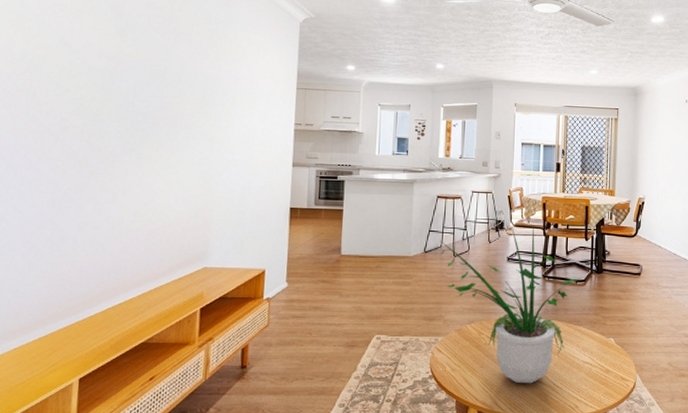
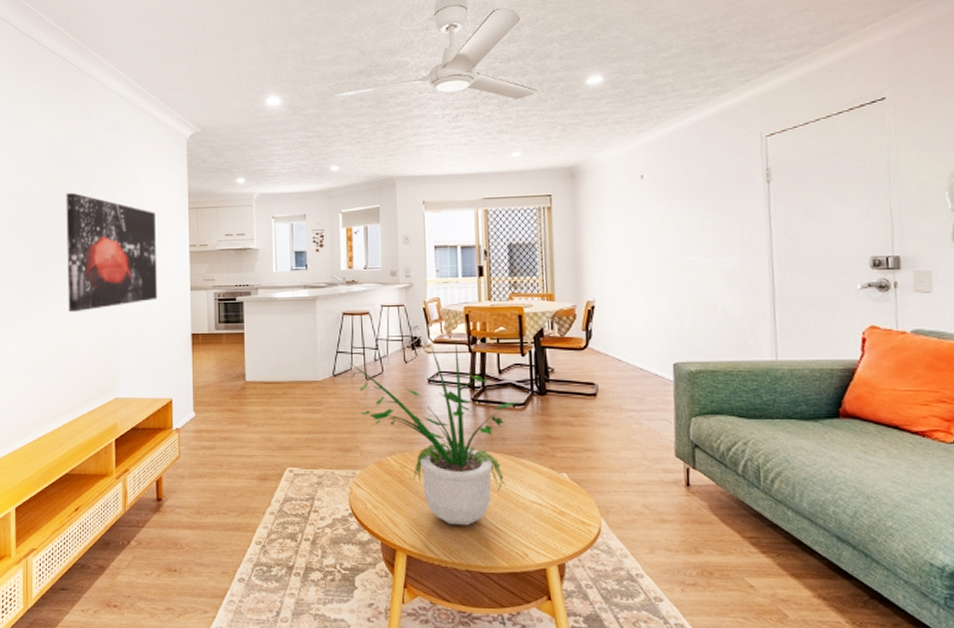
wall art: none [158,60,262,181] -> present [66,192,157,313]

